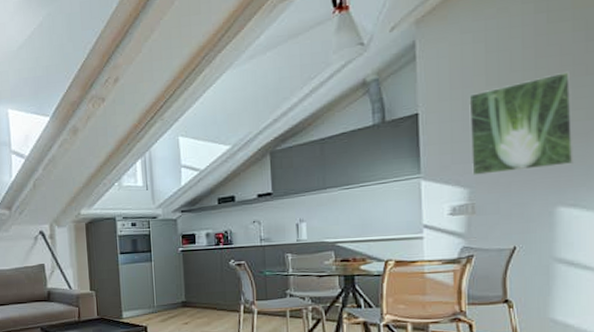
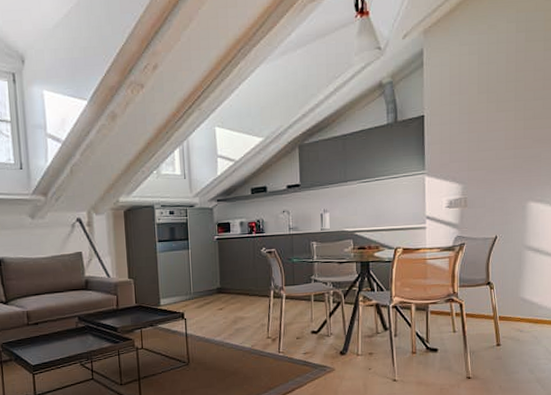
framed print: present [469,71,573,175] -> none [464,85,542,173]

